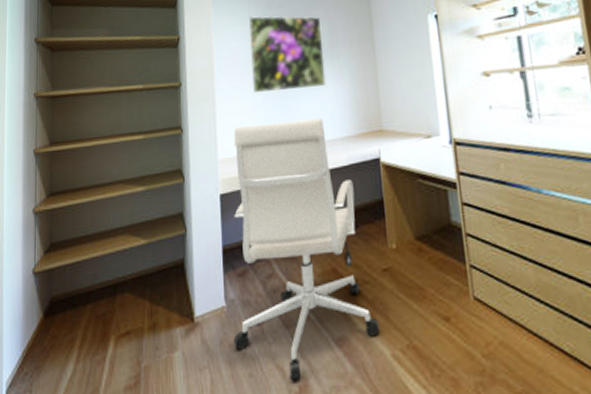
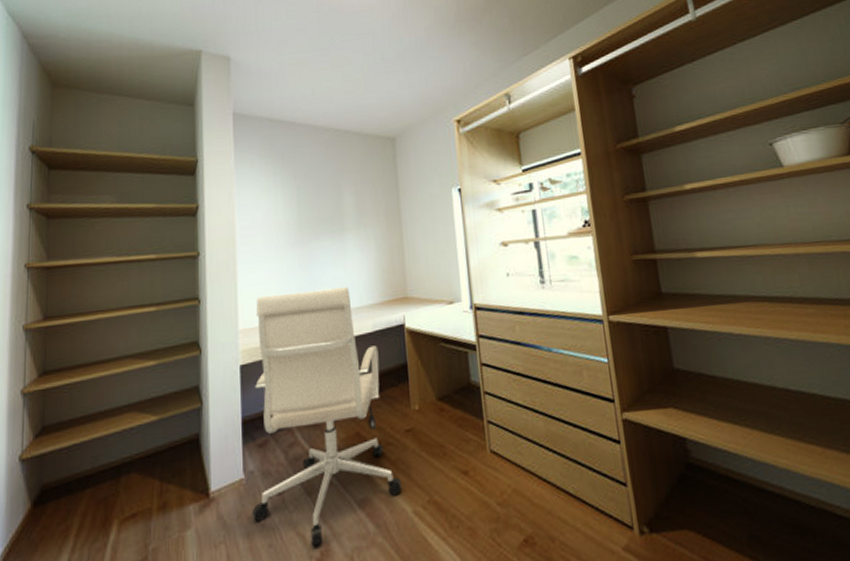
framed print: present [248,15,326,93] -> none [273,185,353,262]

